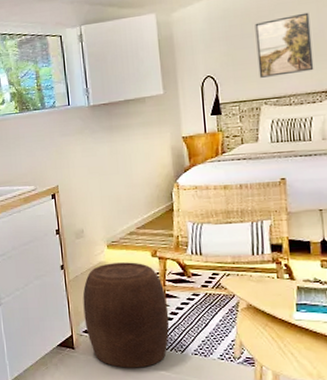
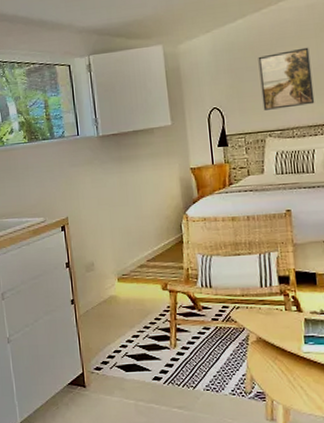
stool: present [82,262,170,368] -> none [93,295,181,406]

